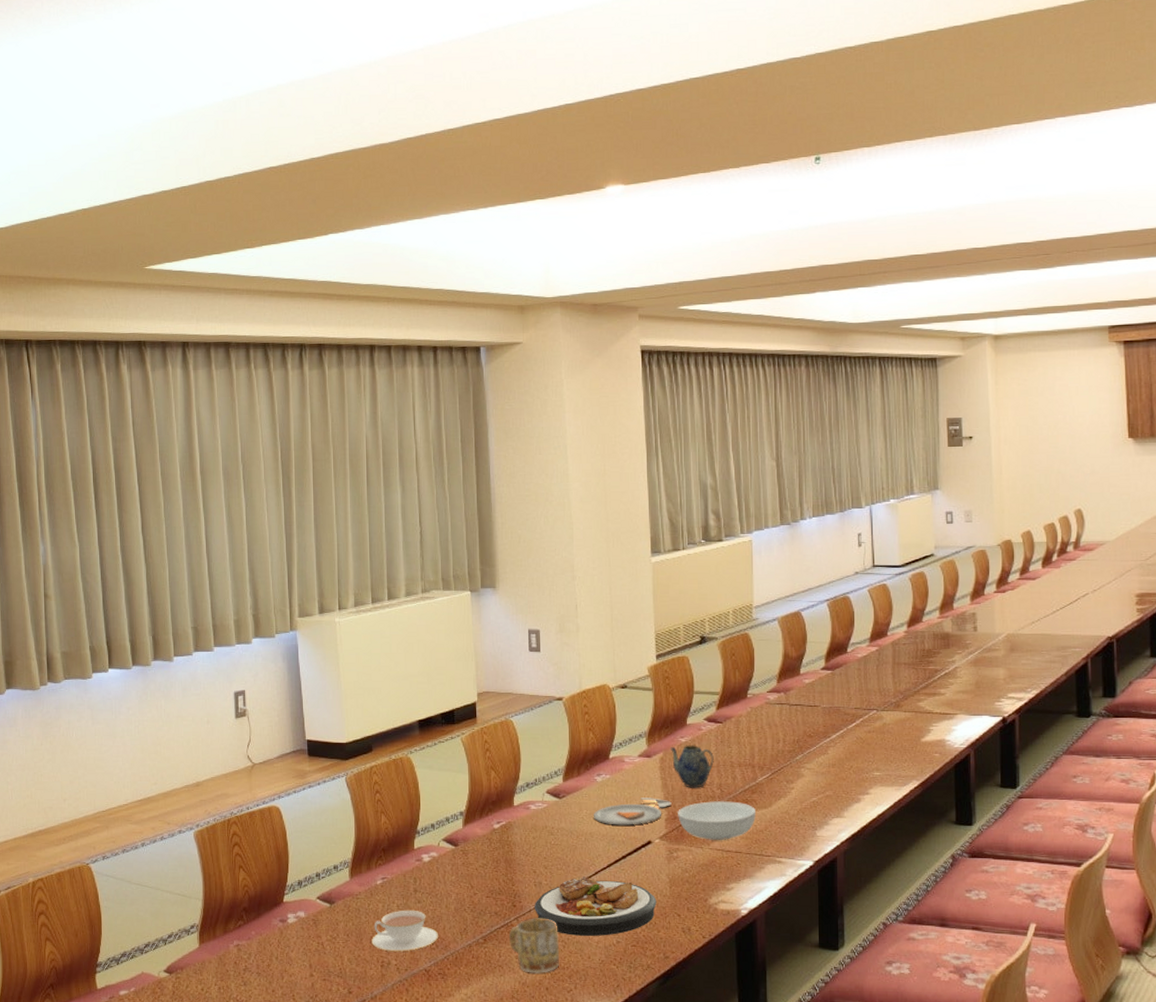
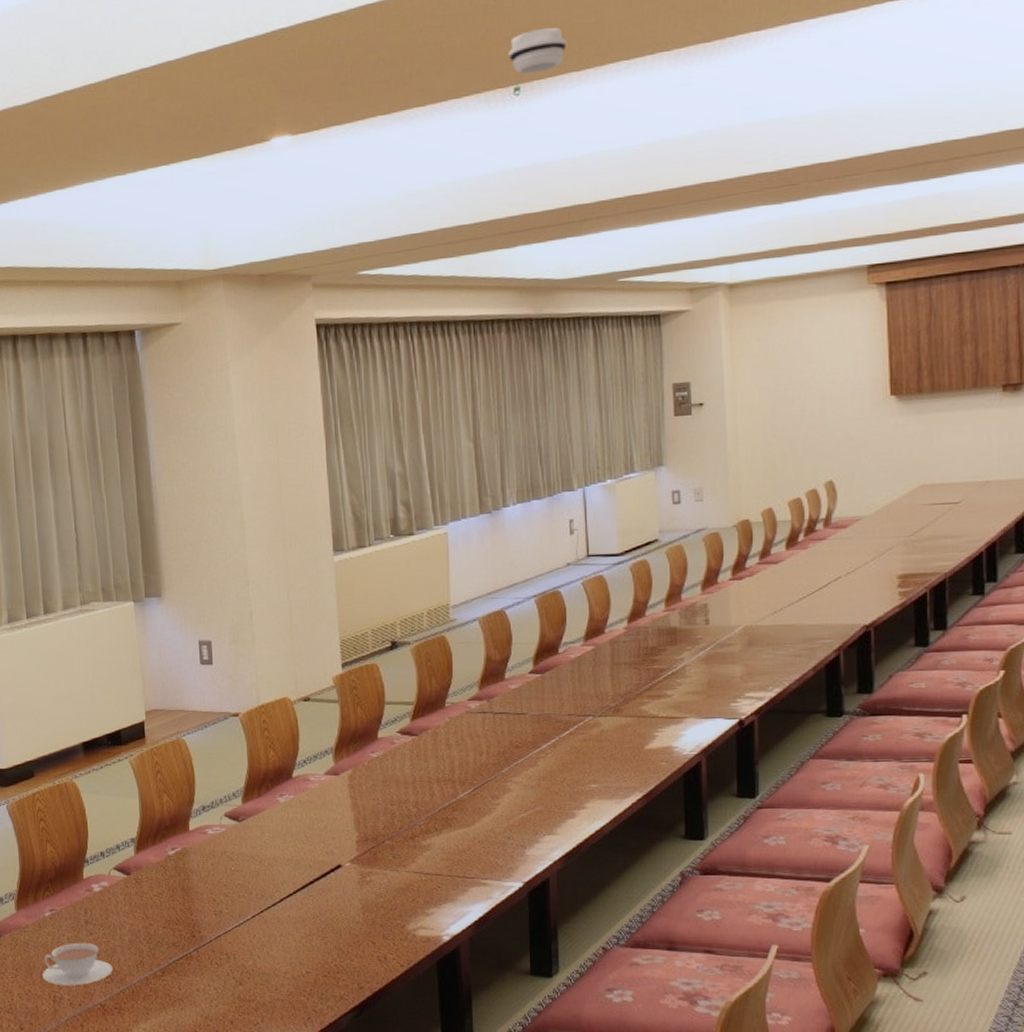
mug: present [508,918,559,973] -> none [188,948,244,1006]
plate: present [534,876,657,936] -> none [215,904,349,966]
dinner plate: present [594,797,672,825] -> none [277,818,363,849]
teapot: present [669,745,714,788] -> none [359,760,409,807]
serving bowl: present [678,801,756,840] -> none [370,820,457,862]
smoke detector: none [810,108,860,147] -> present [508,27,566,75]

